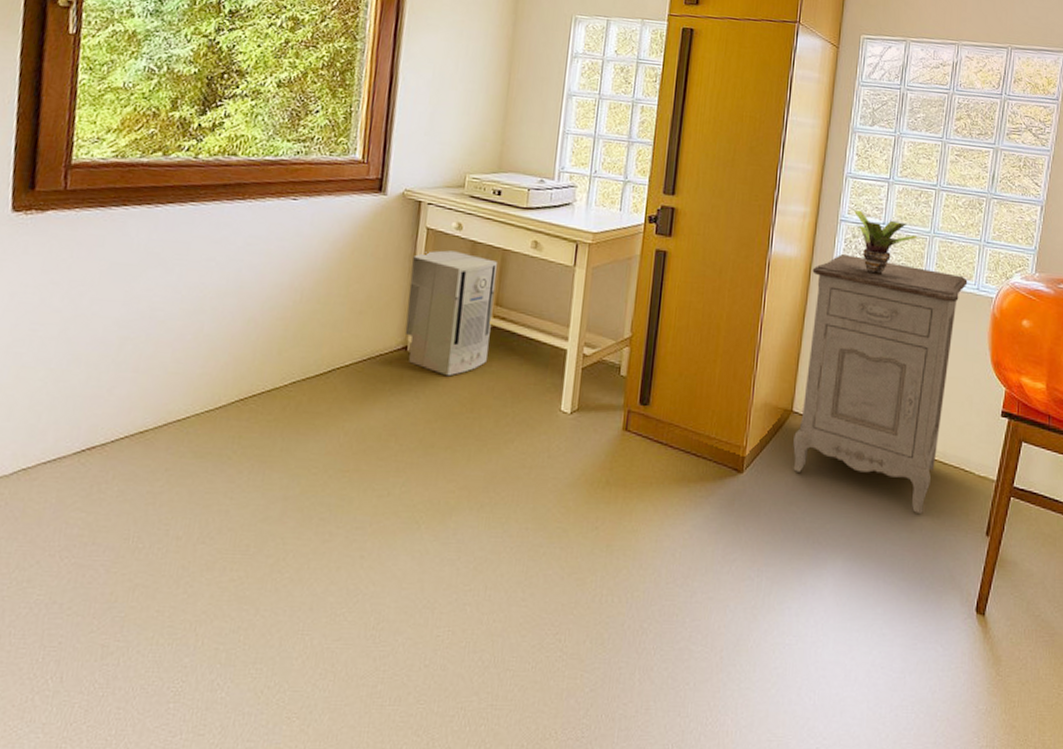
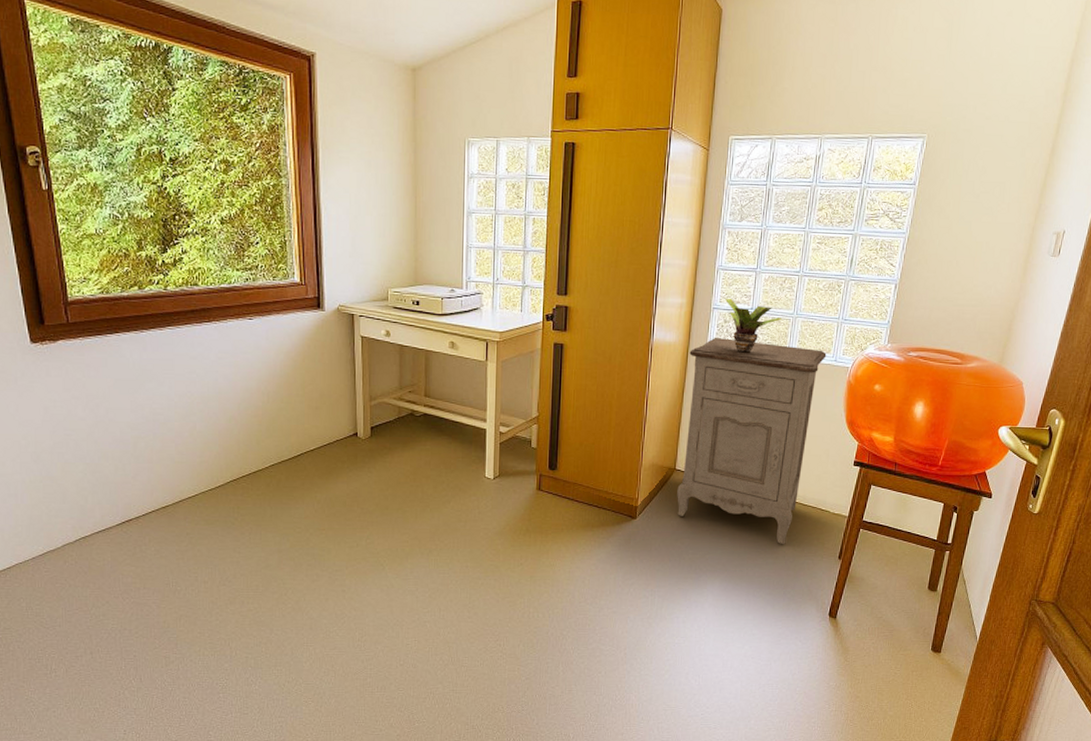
air purifier: present [404,250,497,377] -> none [353,354,423,455]

